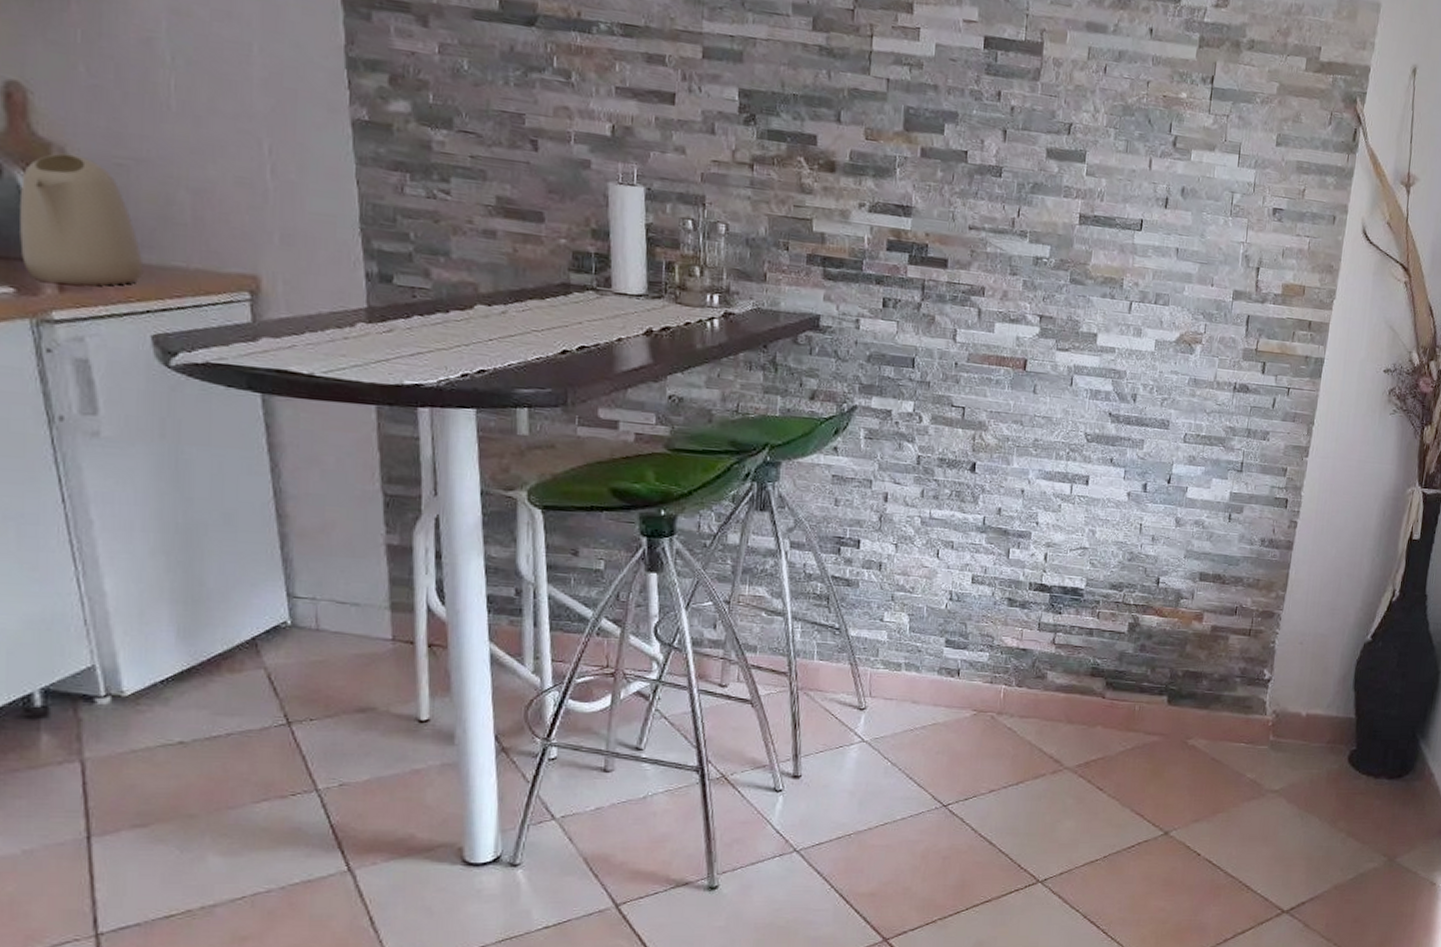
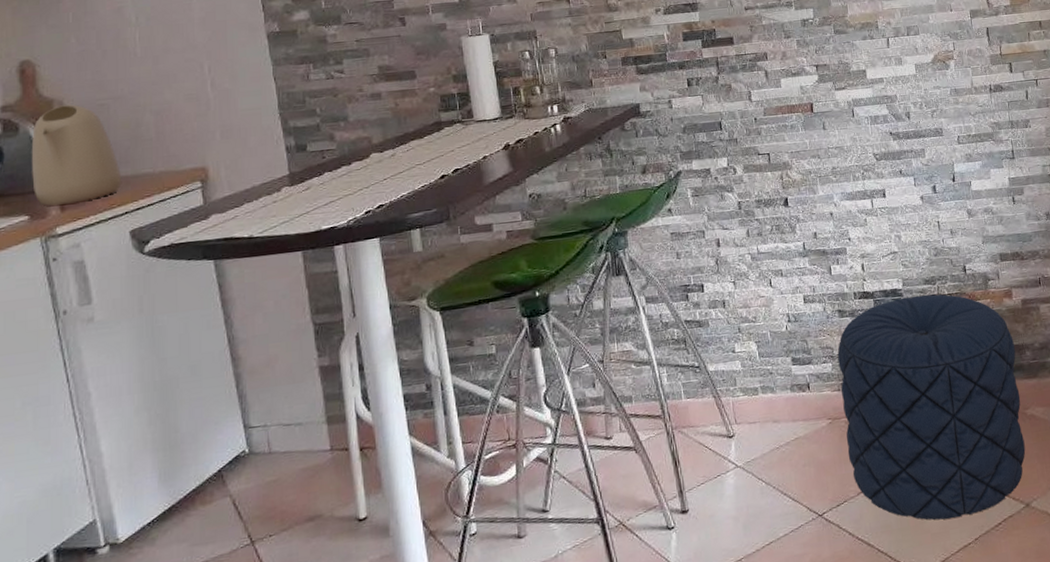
pouf: none [987,598,1193,833] -> present [837,294,1026,520]

